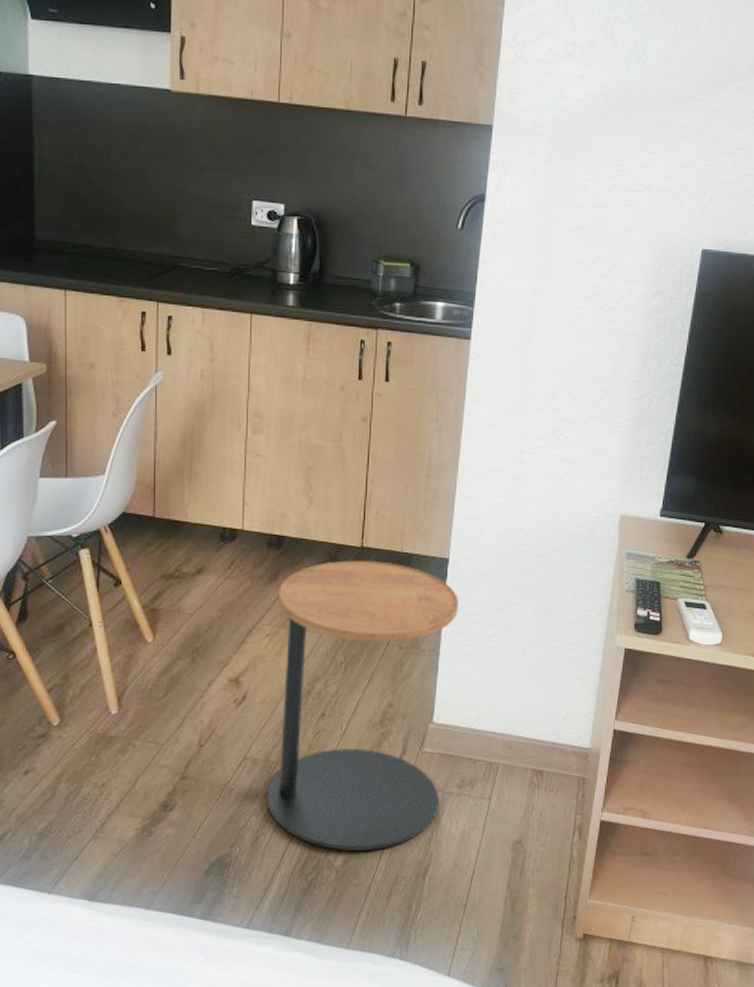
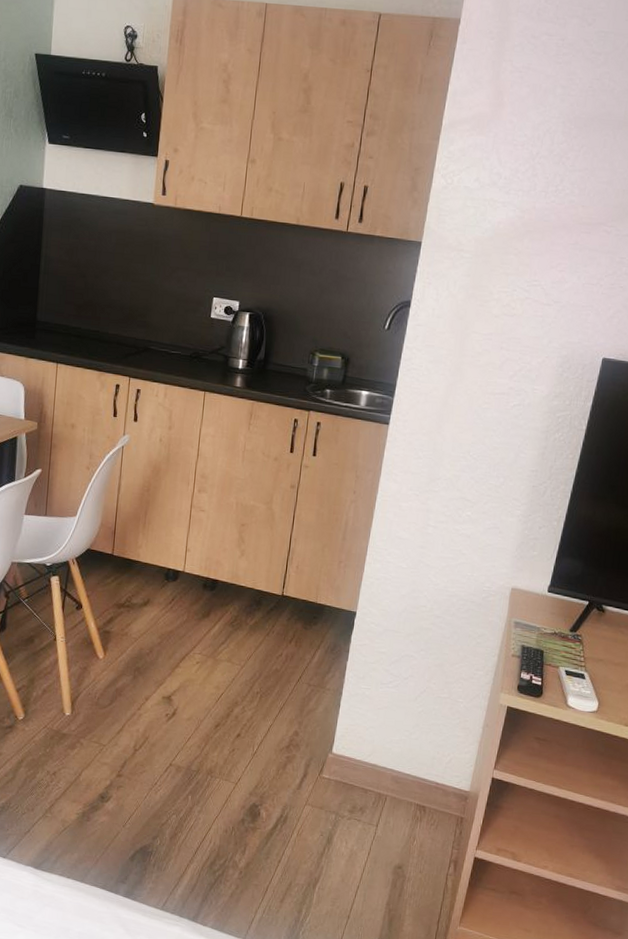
side table: present [267,560,459,851] -> none [186,605,362,858]

